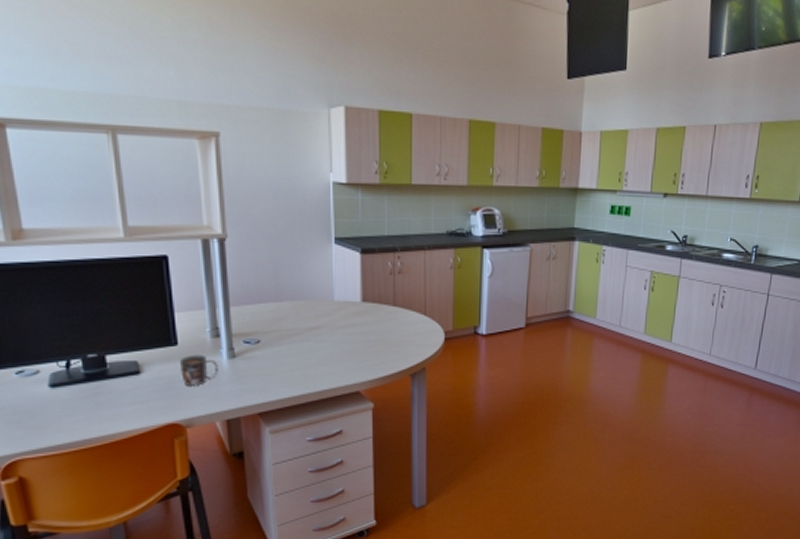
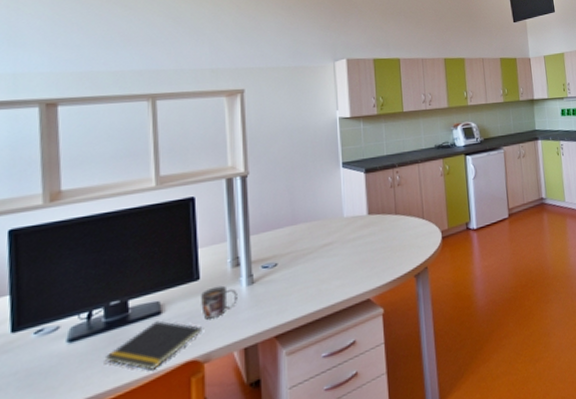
notepad: none [87,380,184,426] -> present [104,320,203,370]

